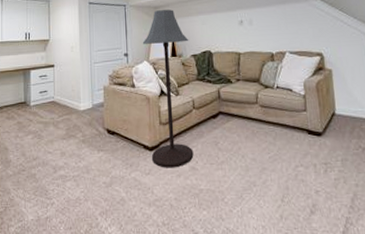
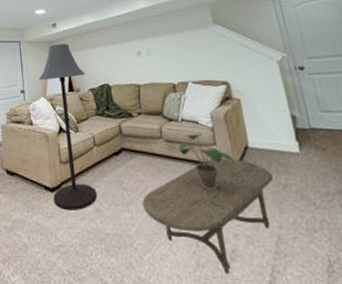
coffee table: none [235,124,355,225] -> present [142,159,273,274]
potted plant: none [272,100,322,152] -> present [179,133,235,190]

